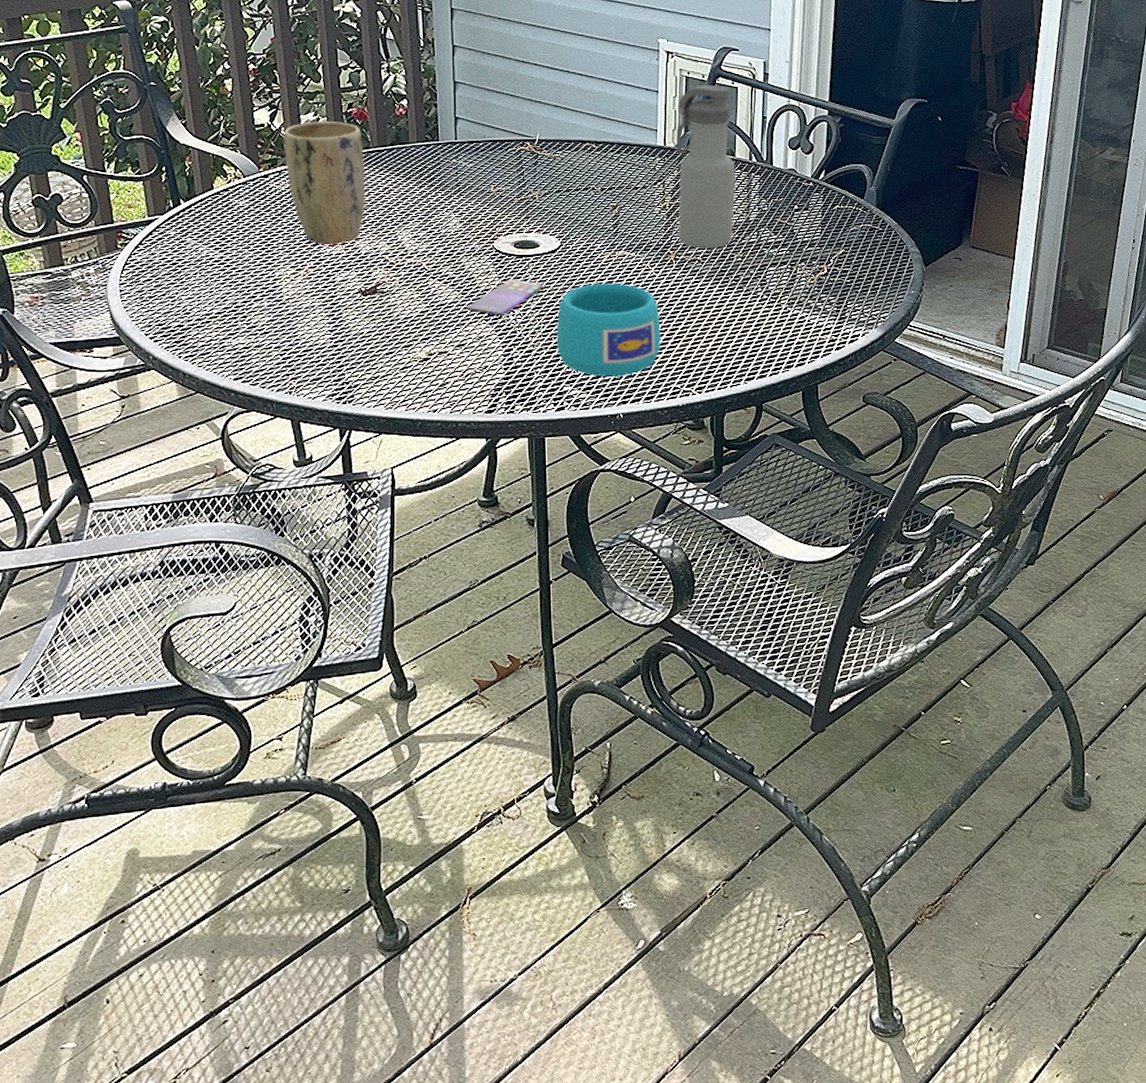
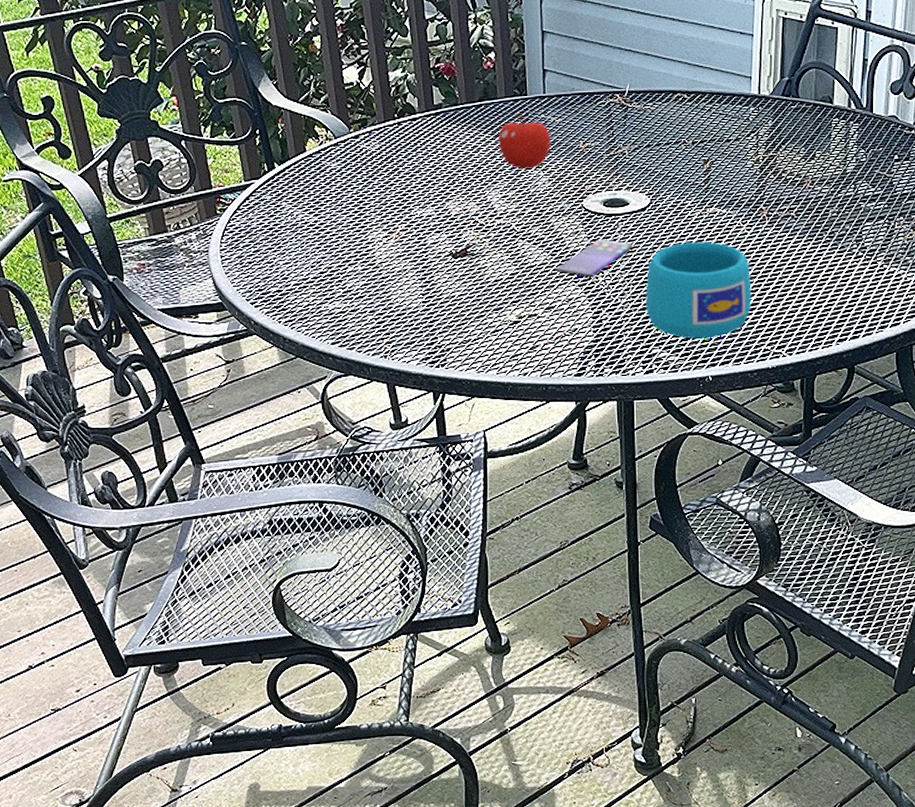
plant pot: present [284,121,366,245] -> none [373,78,455,207]
fruit: none [409,158,463,210] -> present [498,114,551,169]
water bottle: present [675,84,736,249] -> none [770,25,833,204]

